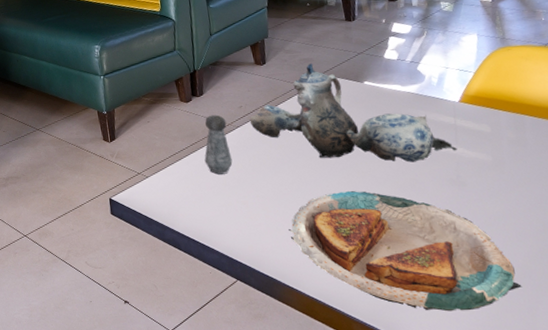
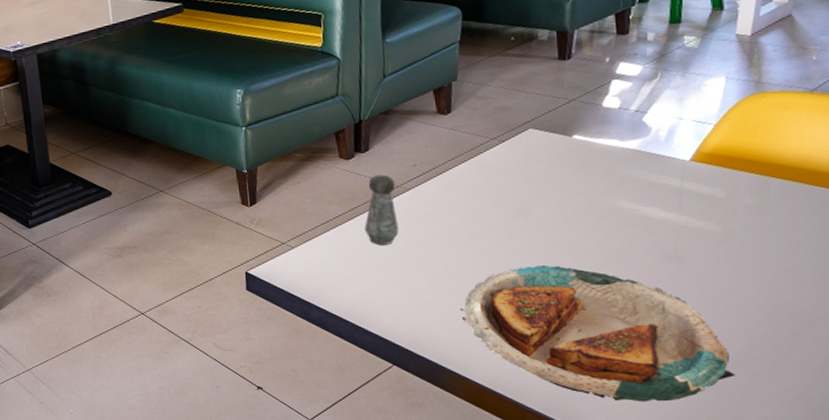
teapot: present [249,63,457,163] -> none [424,113,680,233]

